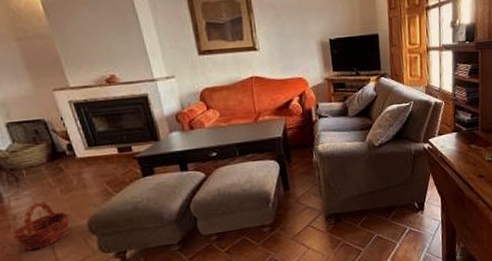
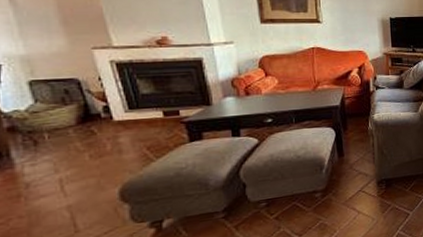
basket: present [12,201,71,251] -> none [22,167,99,223]

